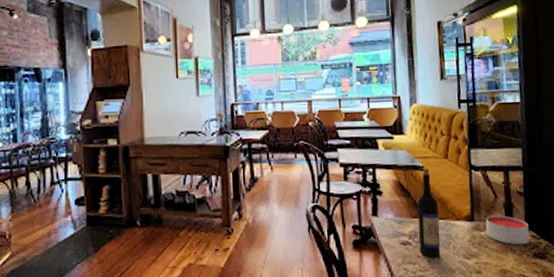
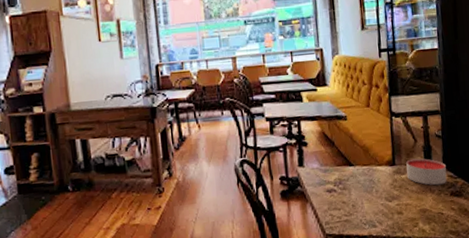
wine bottle: present [417,168,441,258] -> none [341,117,364,203]

